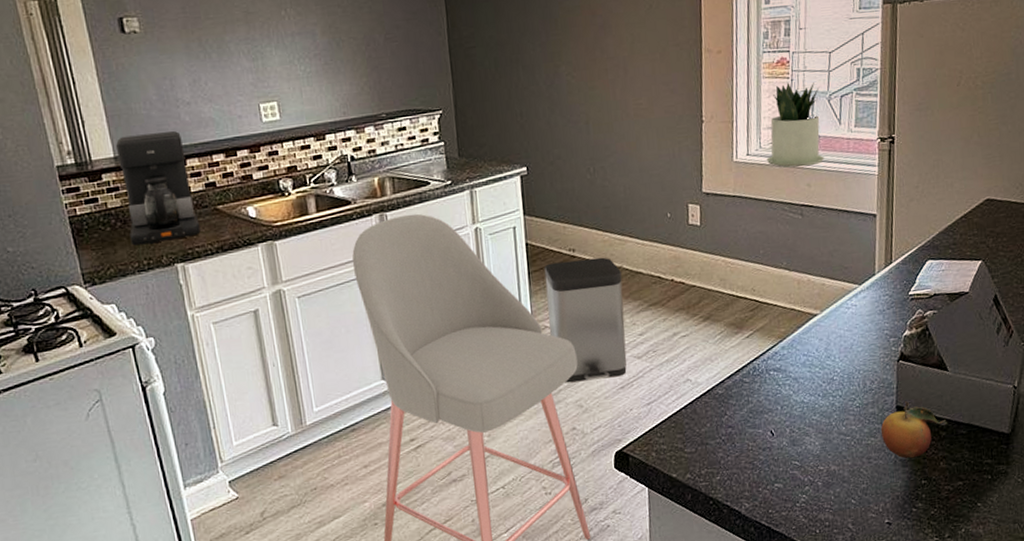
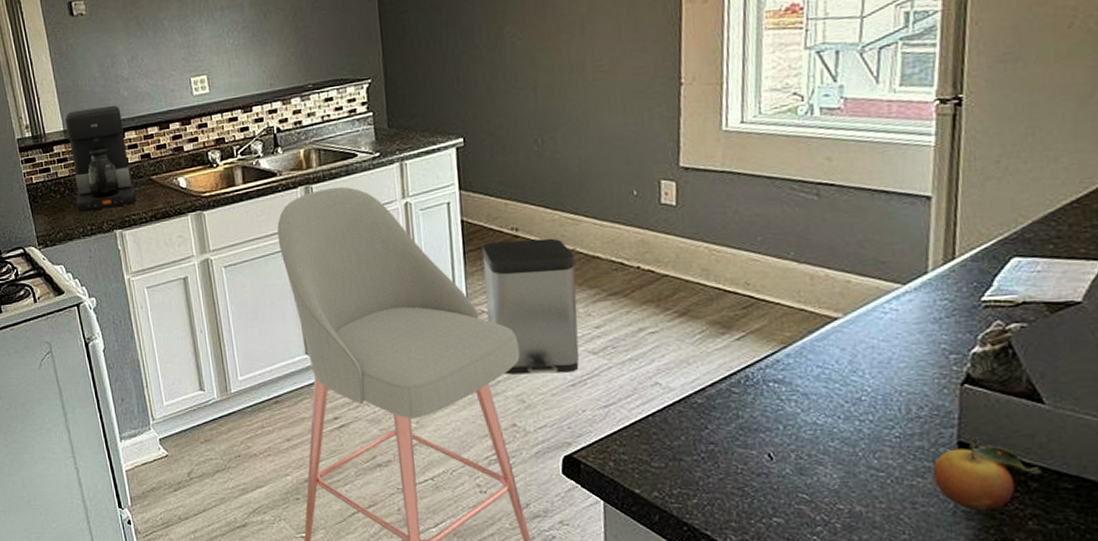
planter: present [766,83,824,168] -> none [768,32,853,137]

